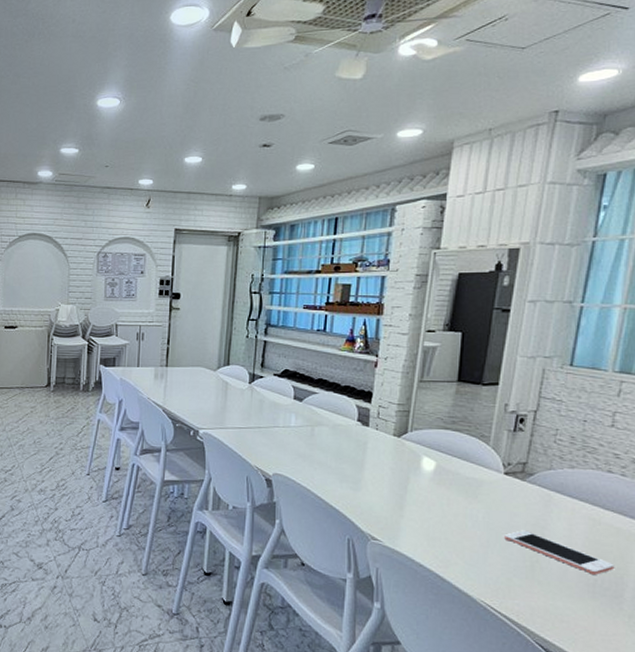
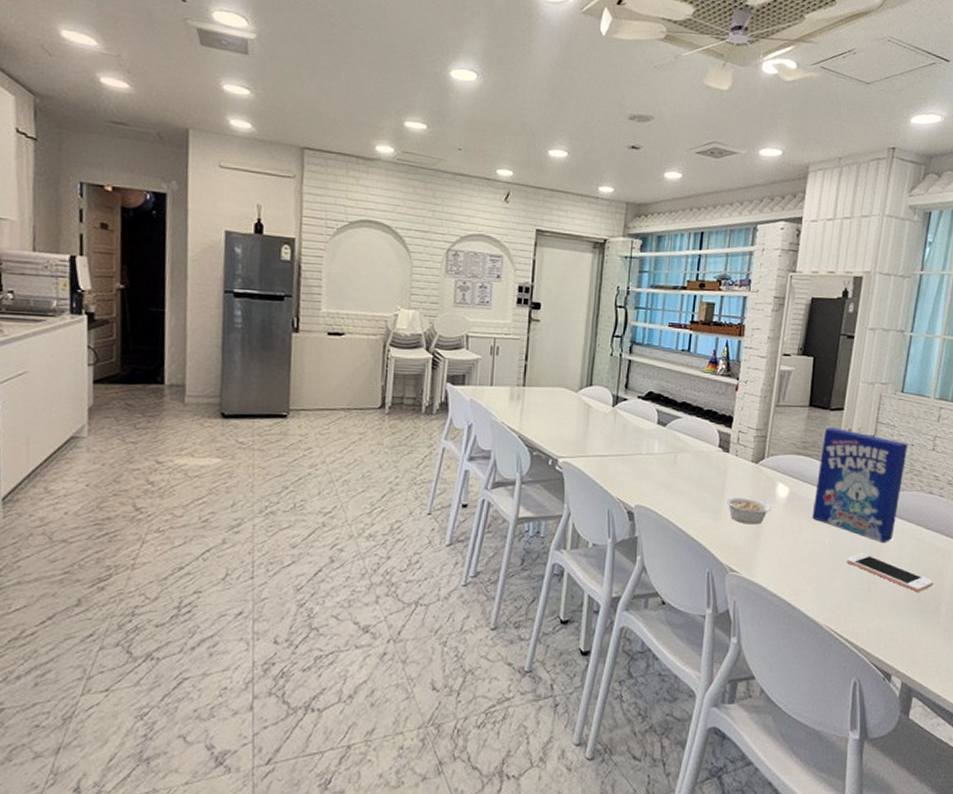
legume: none [366,469,422,496] -> present [725,497,776,525]
cereal box: none [463,402,580,522] -> present [812,427,908,544]

